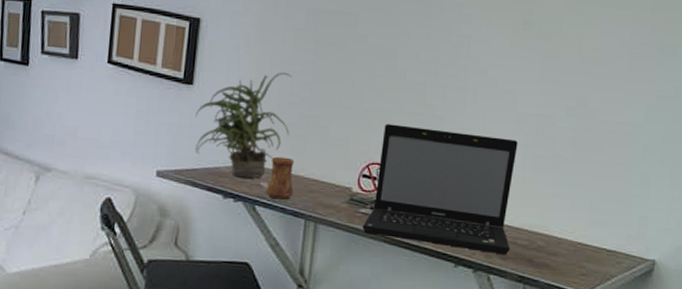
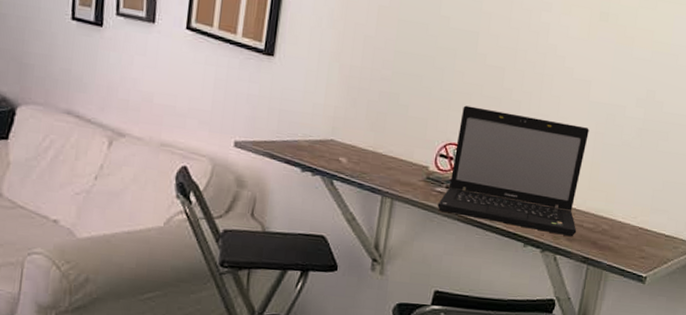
potted plant: present [195,72,292,178] -> none [274,48,374,153]
cup: present [265,156,295,200] -> none [344,132,374,176]

